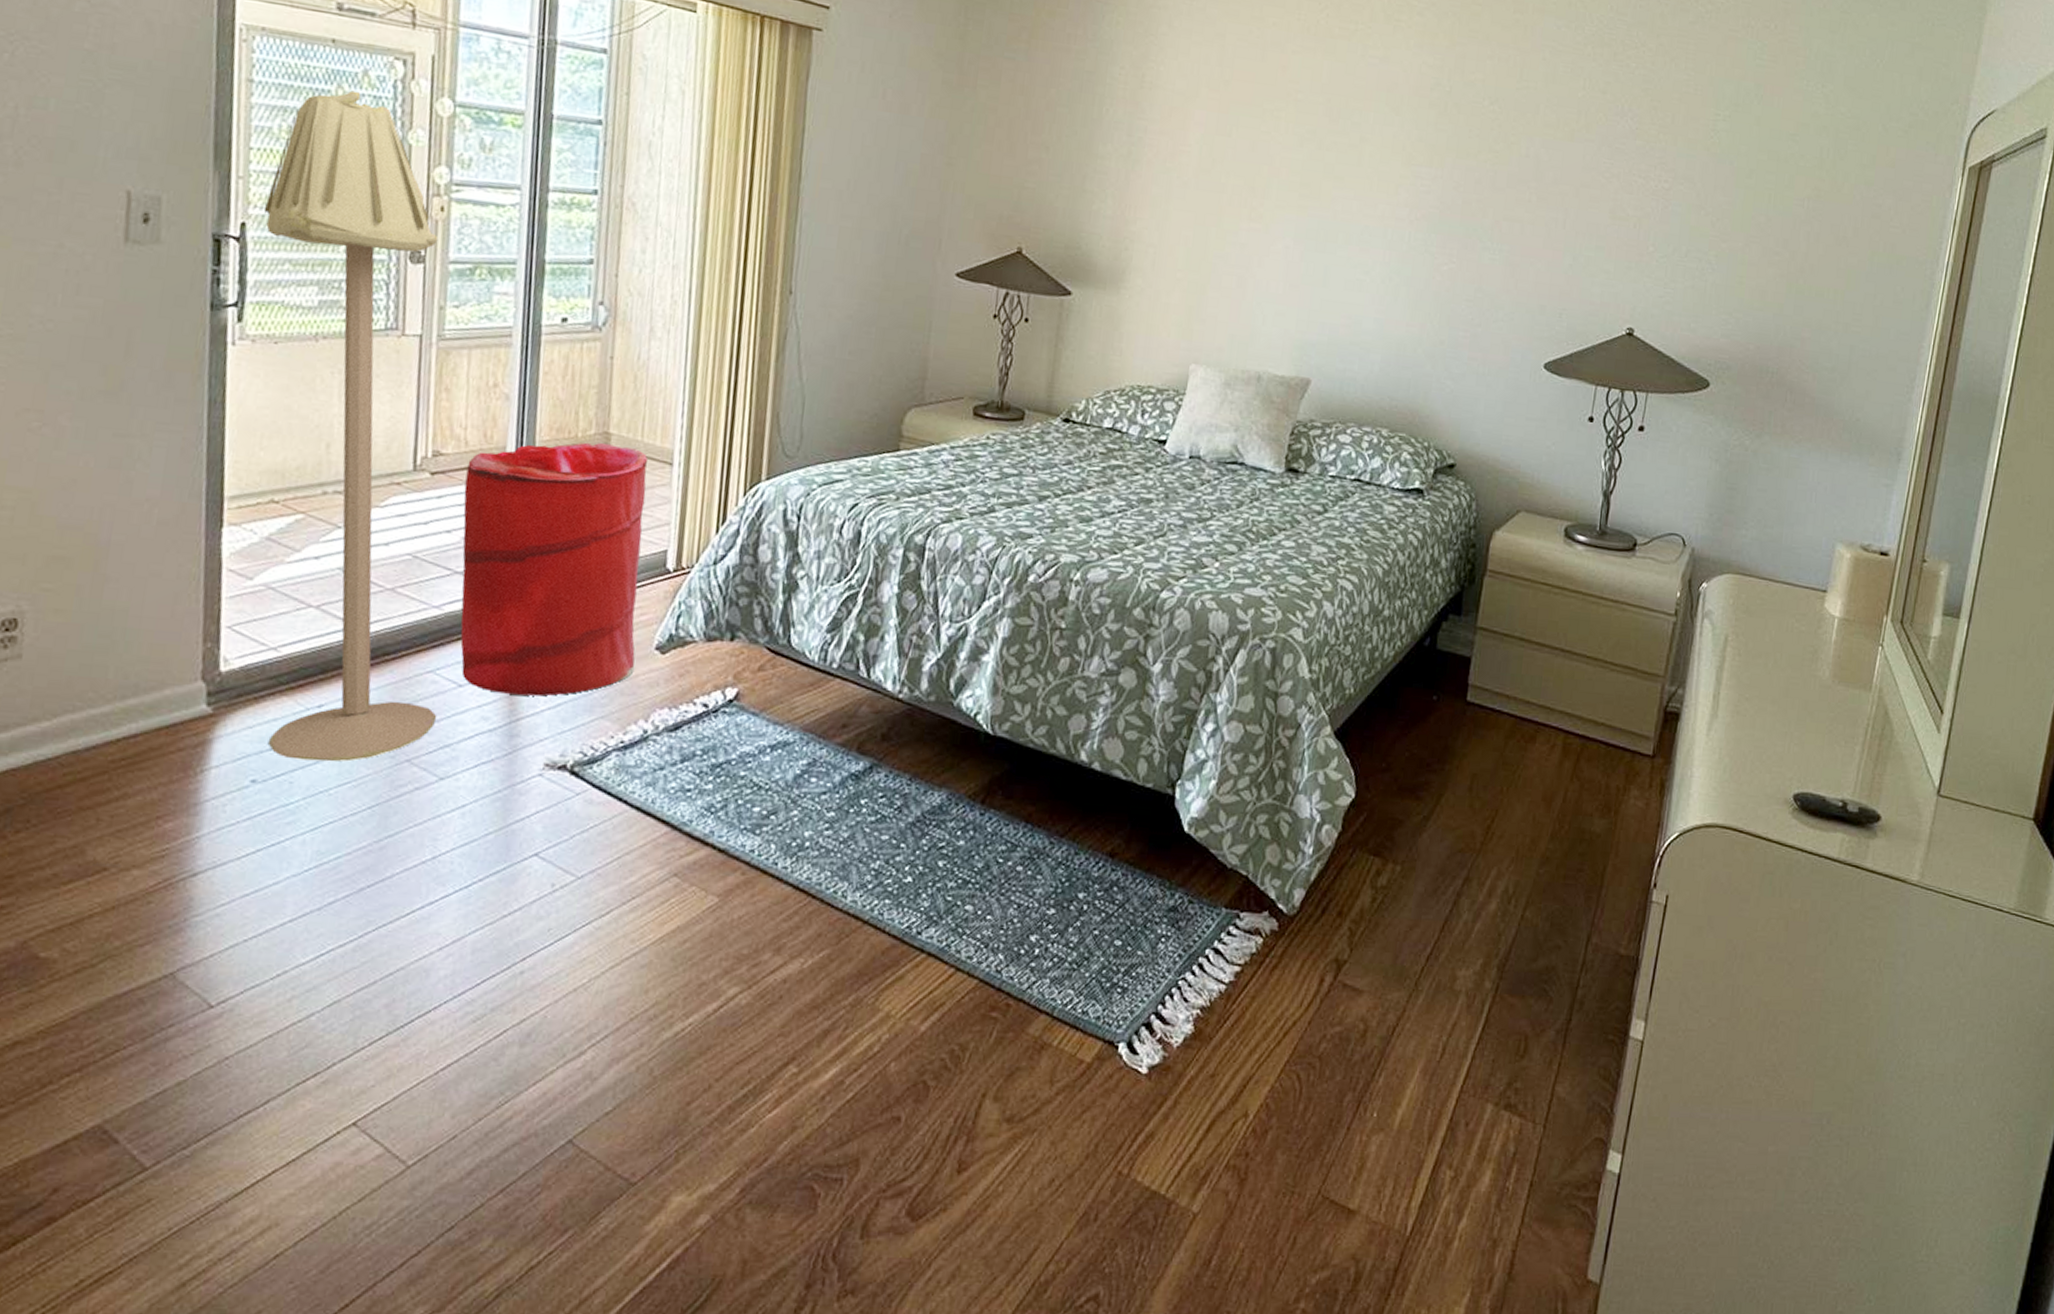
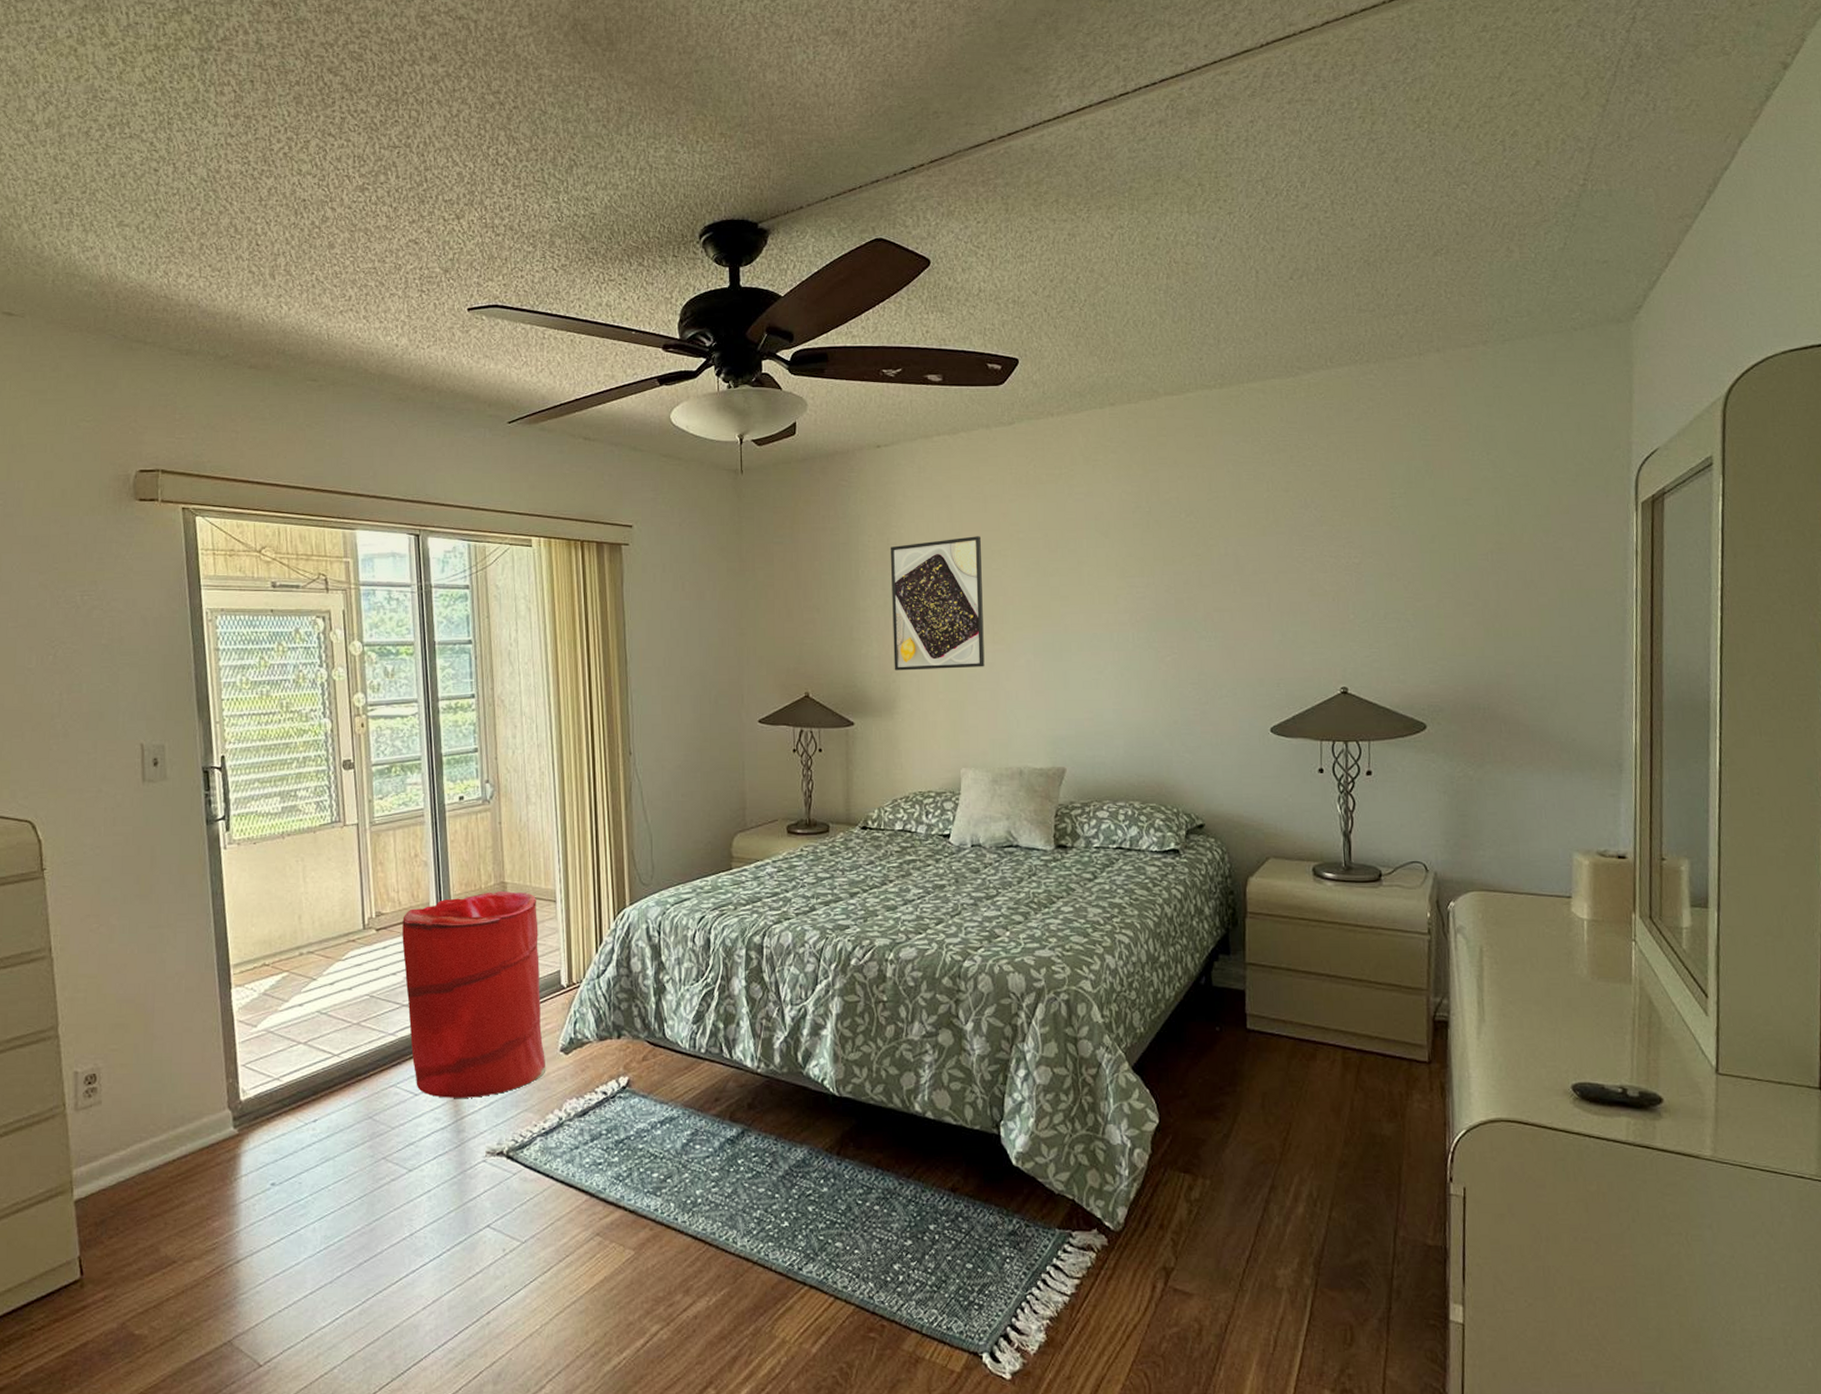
floor lamp: present [263,90,438,762] -> none [236,646,402,1165]
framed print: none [1128,84,1253,247] -> present [890,536,985,671]

